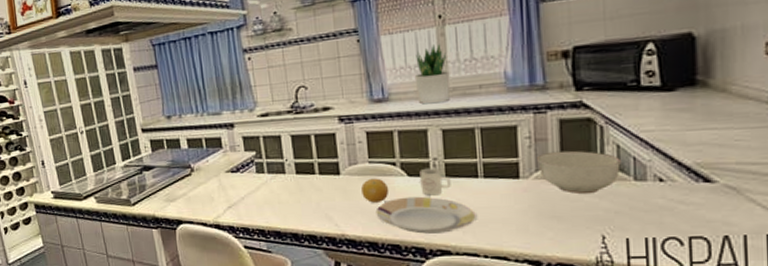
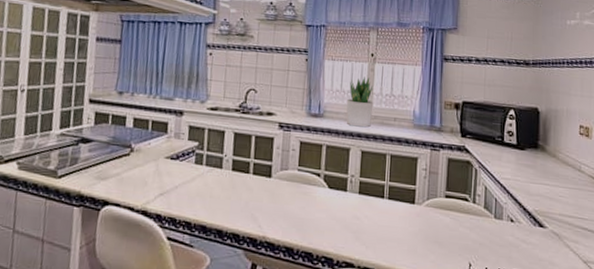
fruit: present [361,178,389,203] -> none [287,185,311,210]
plate: present [375,196,478,234] -> none [296,207,380,246]
mug: present [419,168,451,196] -> none [337,183,362,210]
bowl: present [537,150,621,195] -> none [429,184,487,225]

